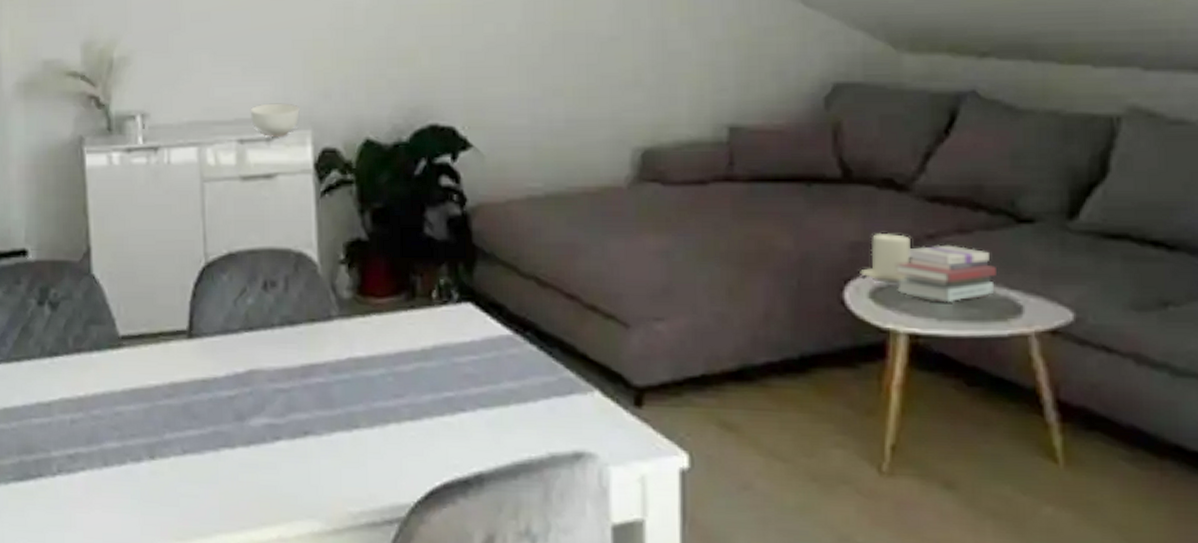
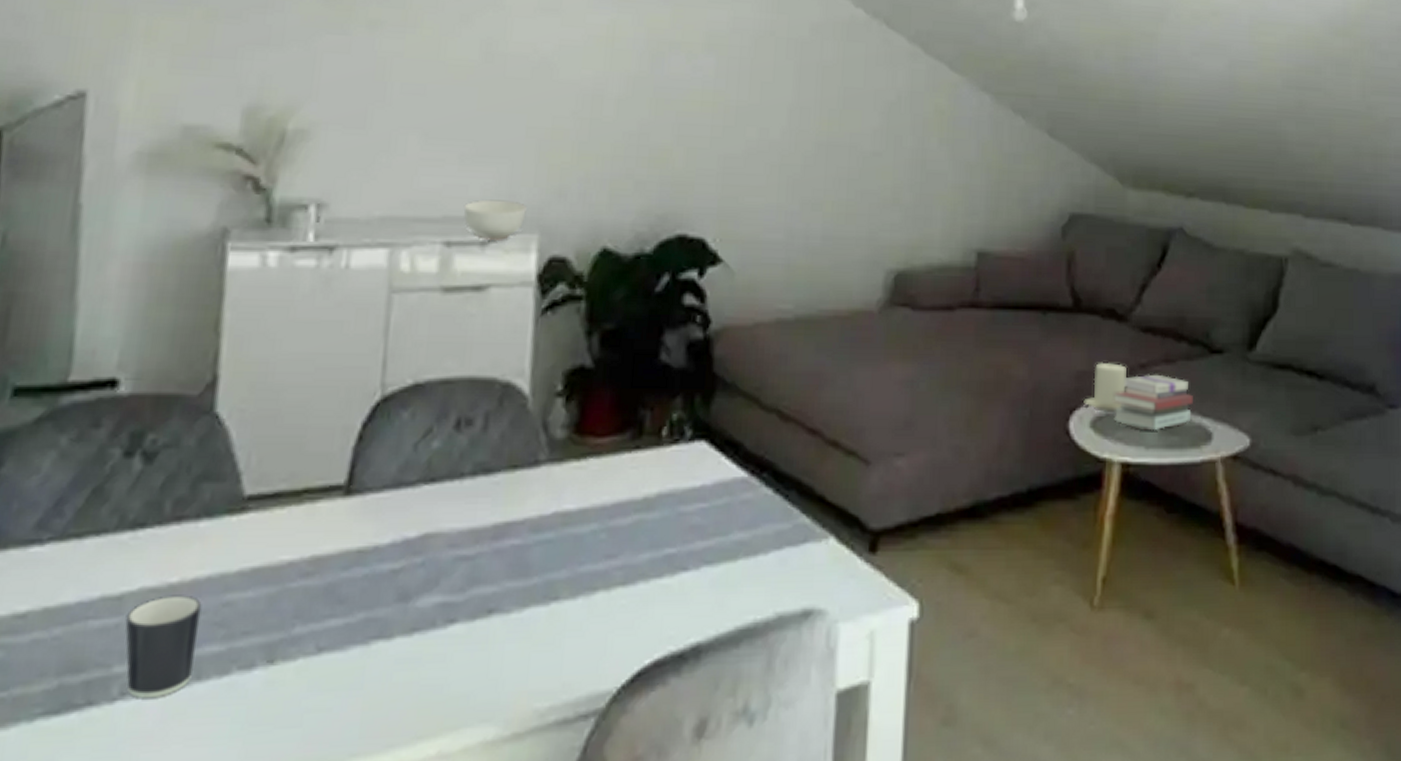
mug: none [54,404,102,476] -> present [125,595,202,699]

